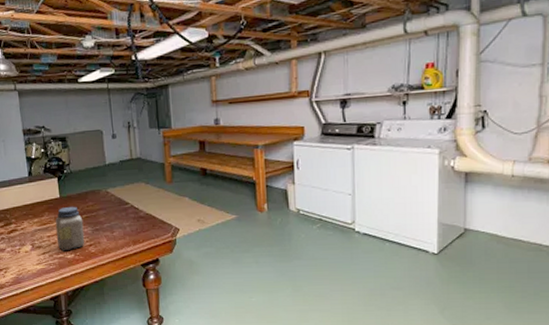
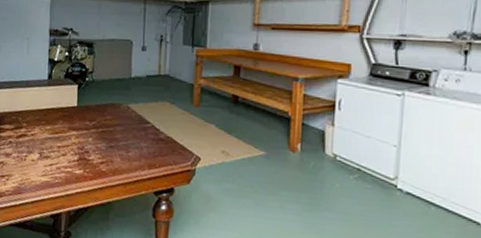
jar: present [55,206,85,252] -> none [67,117,98,166]

